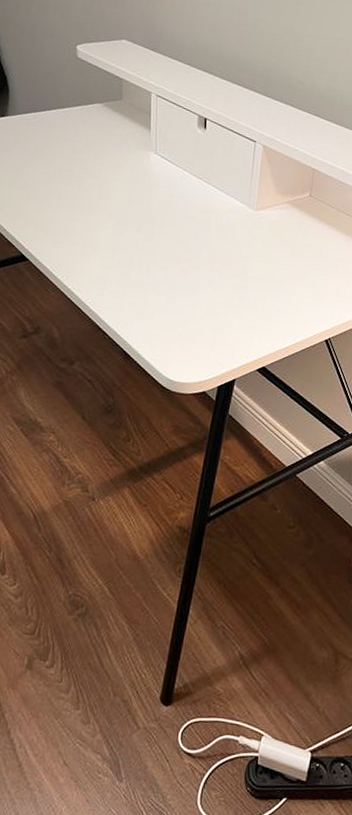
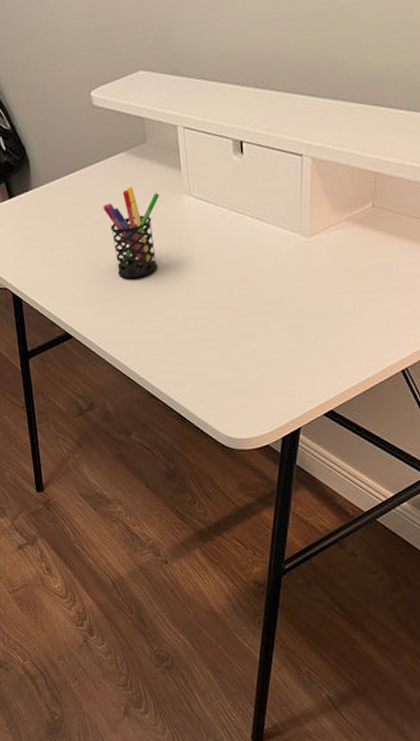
pen holder: none [74,135,128,216] -> present [103,187,159,279]

